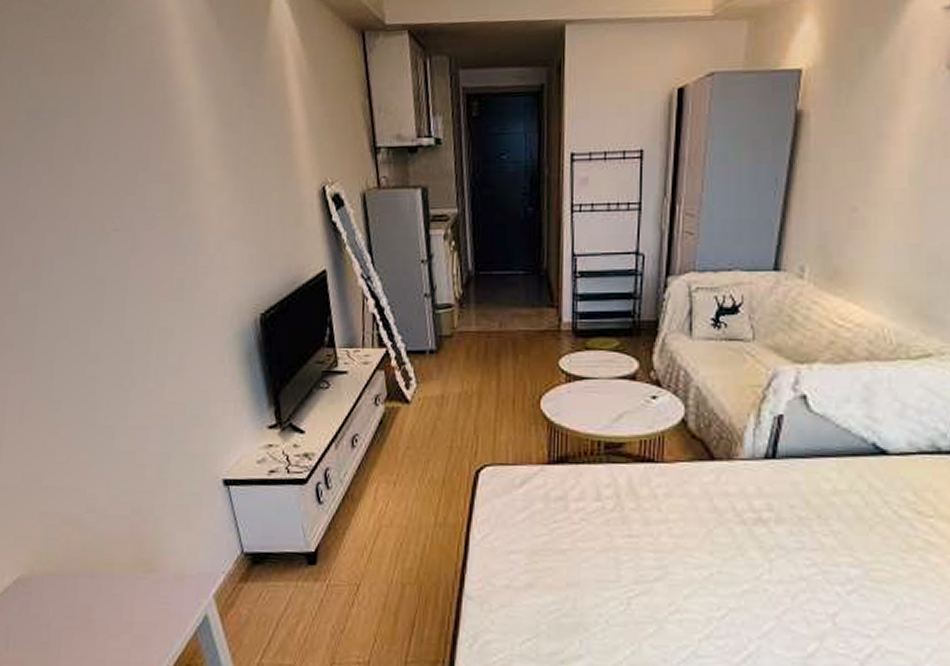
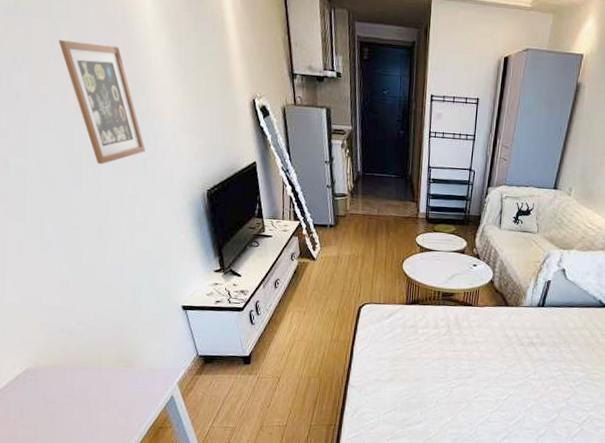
picture frame: none [85,140,183,292] -> present [58,40,146,165]

